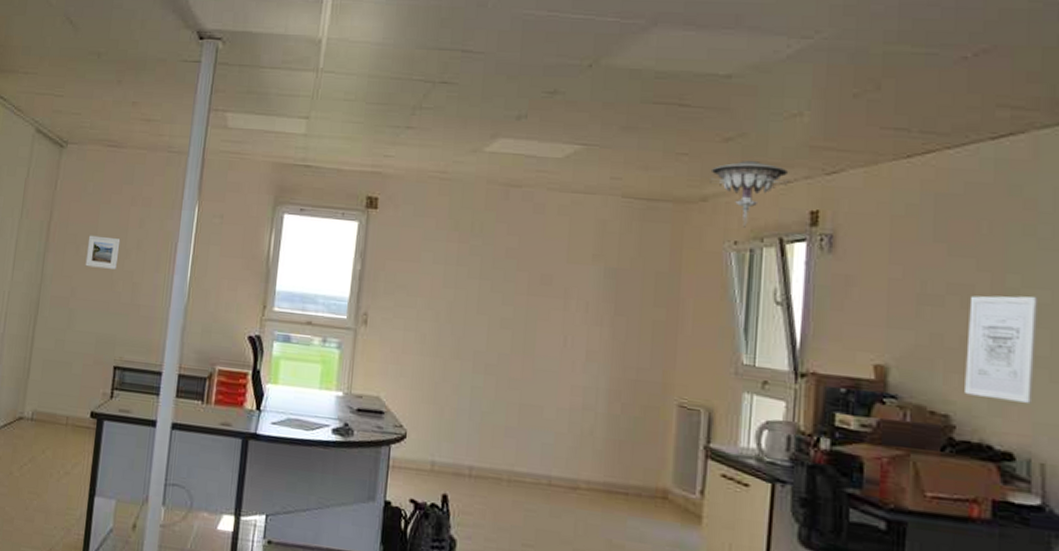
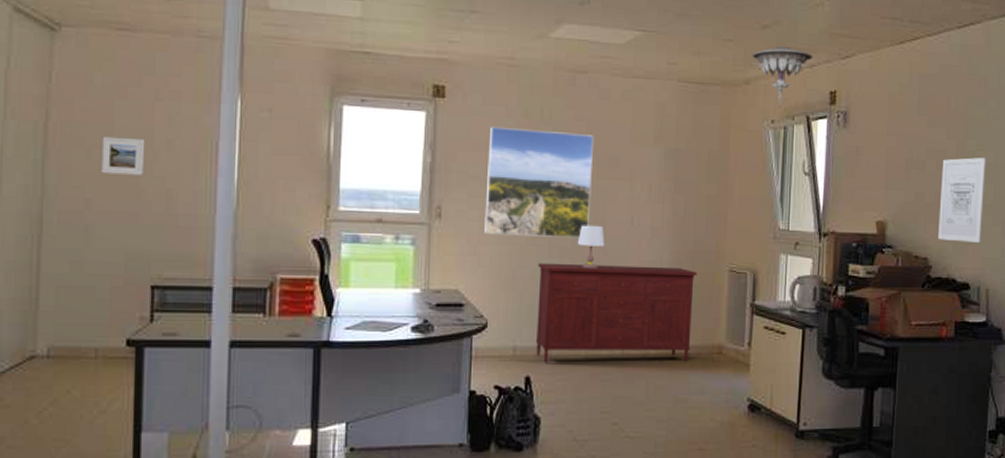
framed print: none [408,237,527,355] -> present [484,126,594,238]
sideboard: none [454,377,639,503] -> present [535,262,697,363]
table lamp: none [503,342,534,389] -> present [577,225,605,269]

